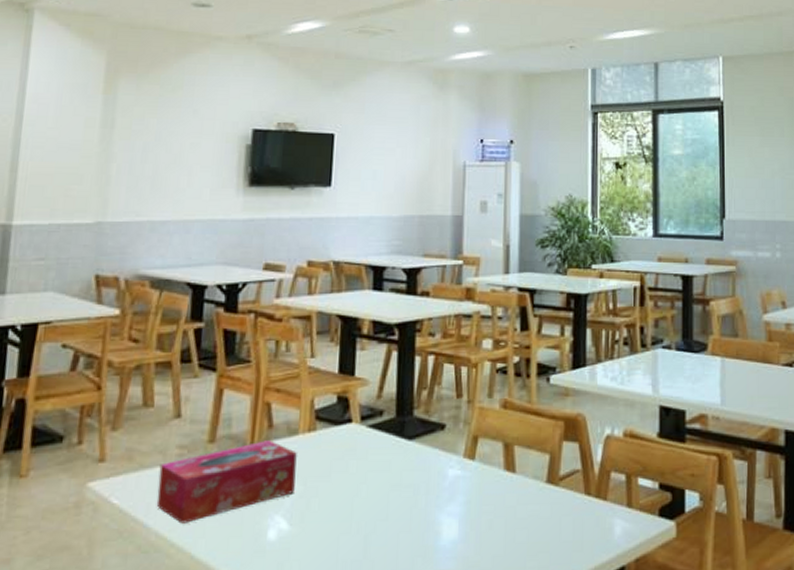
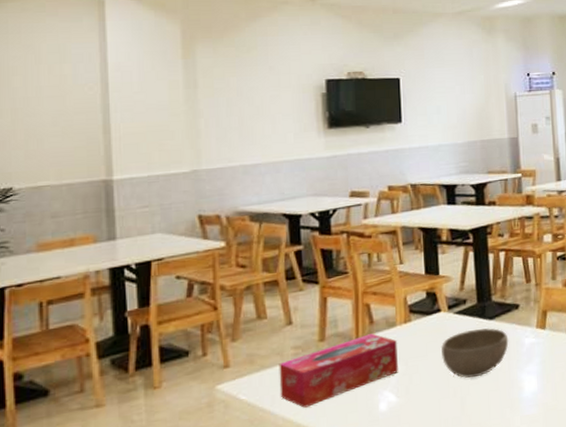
bowl: none [347,450,429,512] -> present [440,328,509,378]

